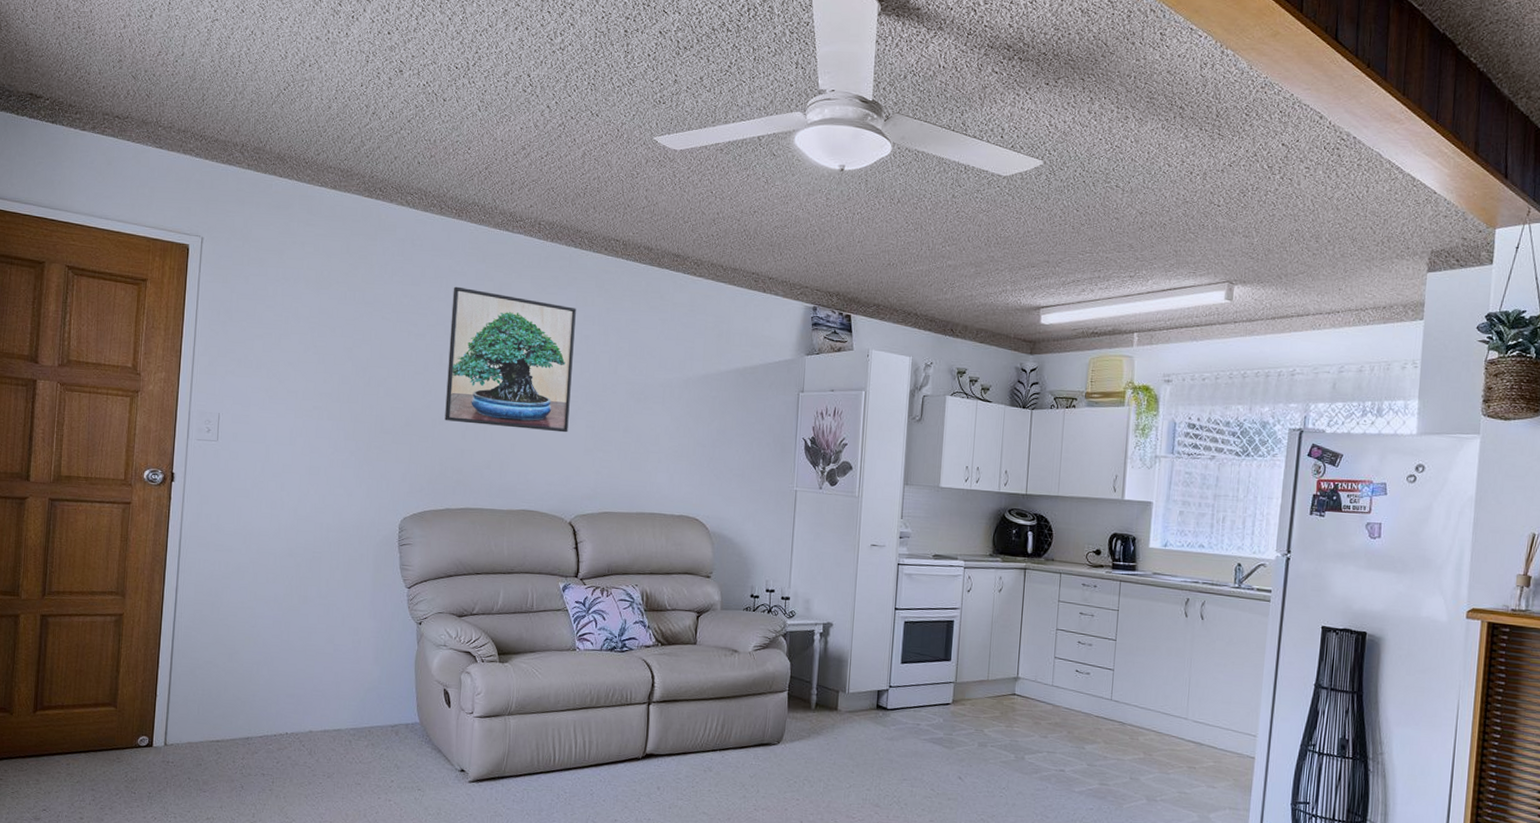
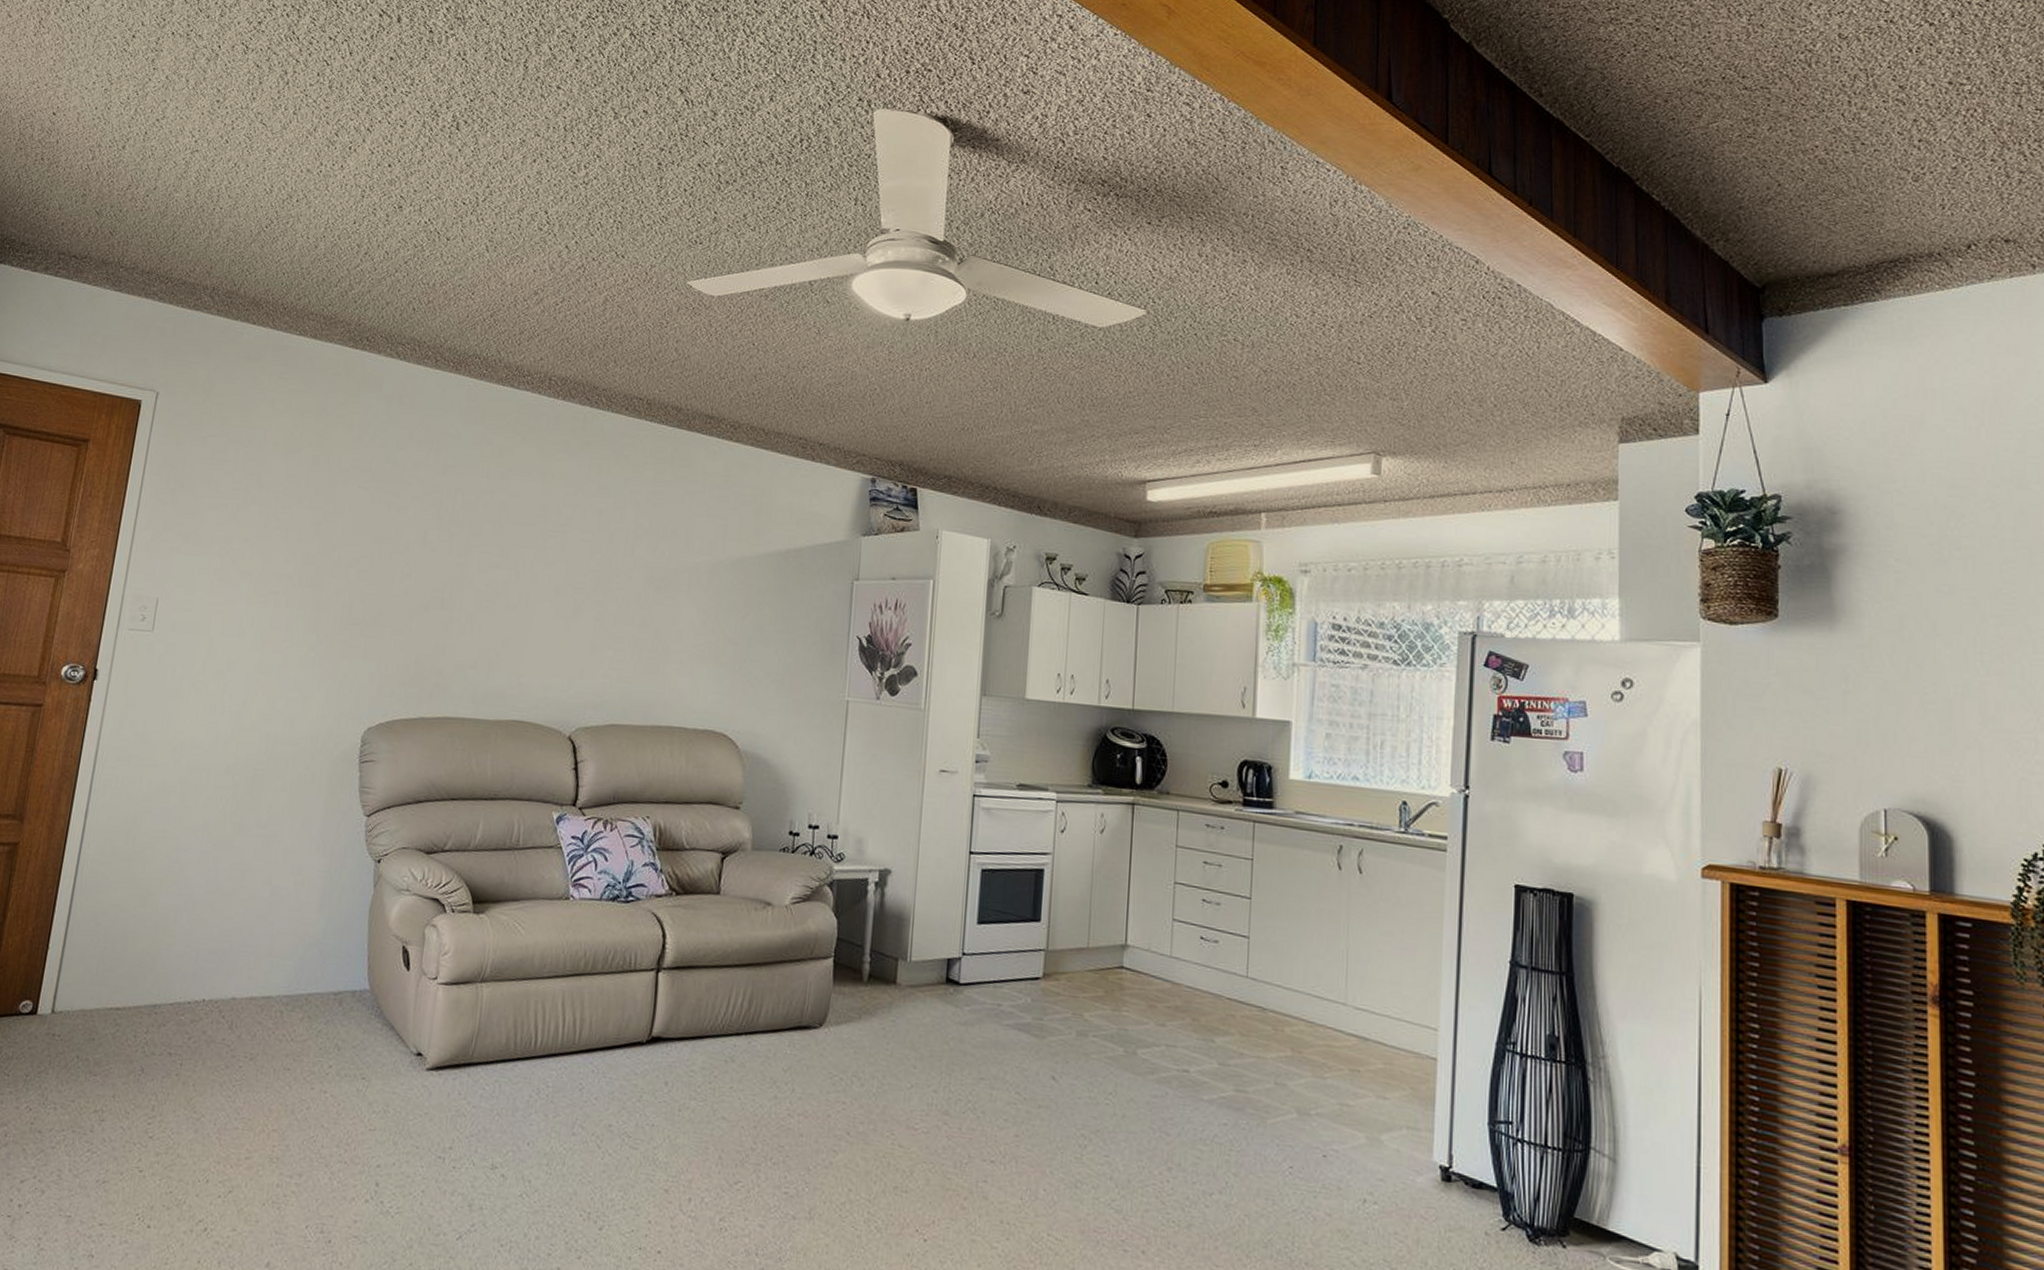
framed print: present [444,286,576,433] -> none [425,451,589,626]

